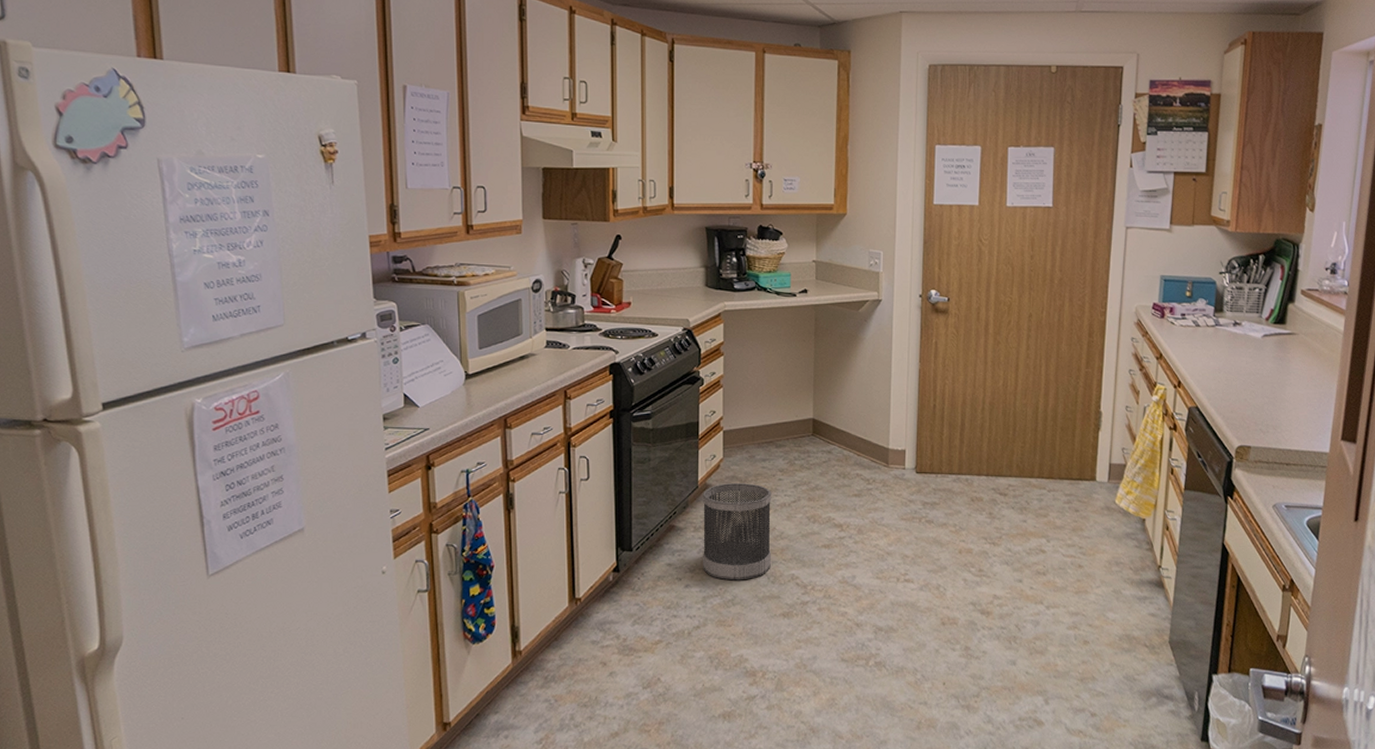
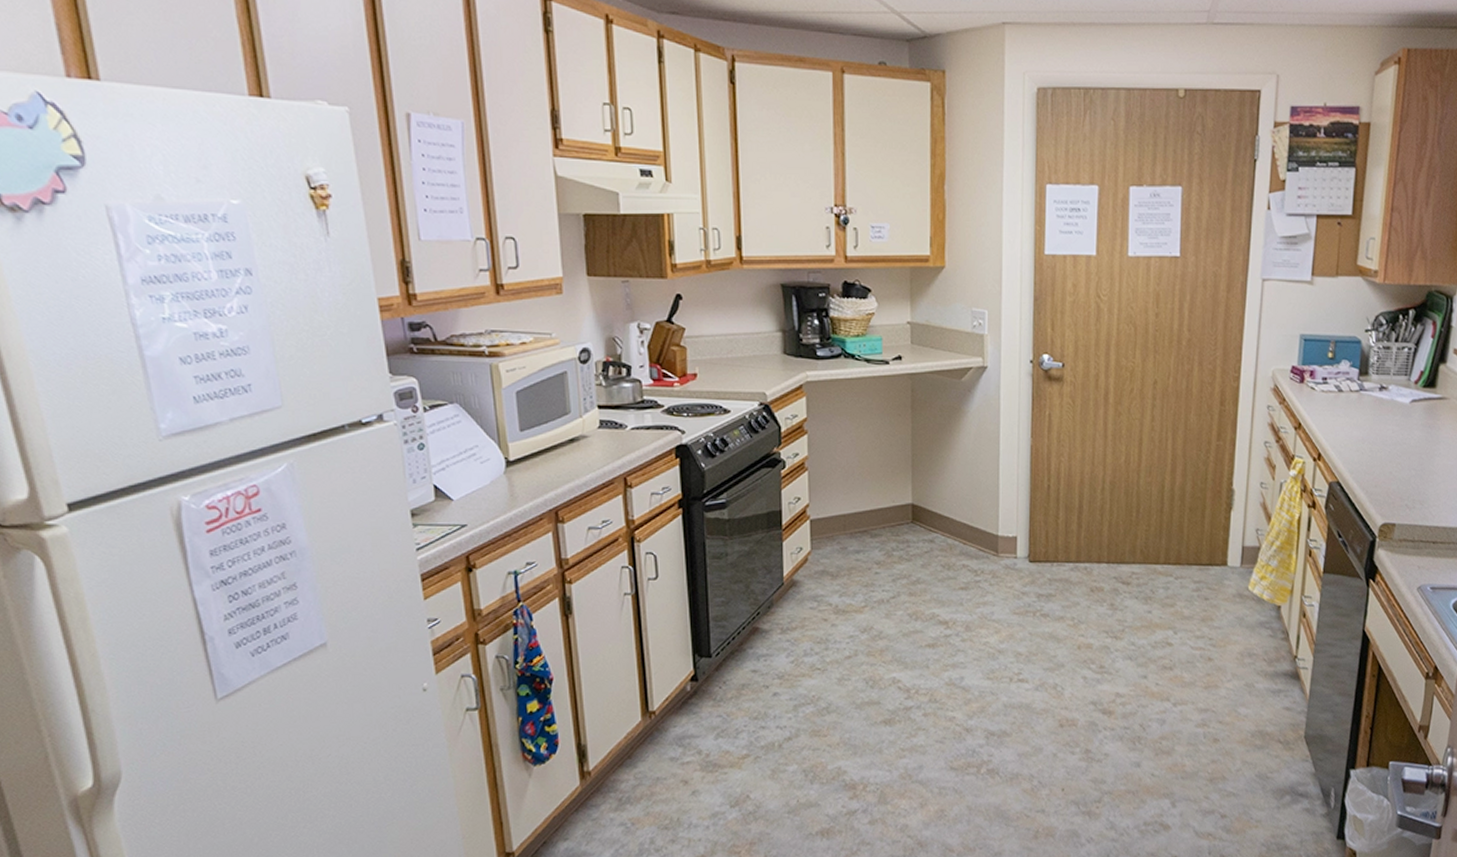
wastebasket: present [702,482,772,581] -> none [788,577,869,687]

